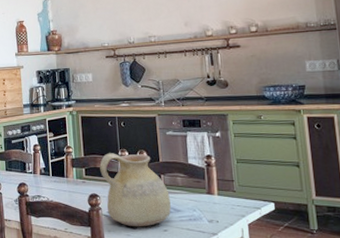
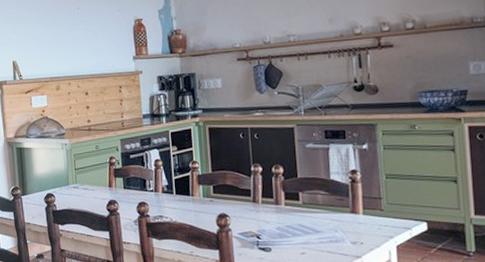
ceramic pitcher: present [99,153,171,227] -> none [229,168,310,250]

